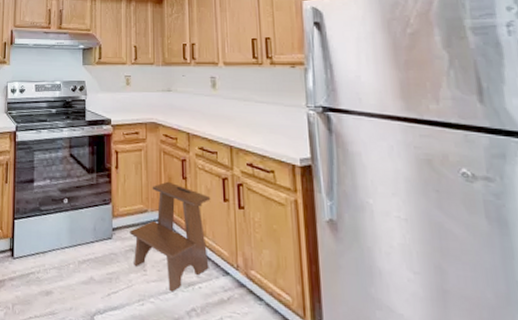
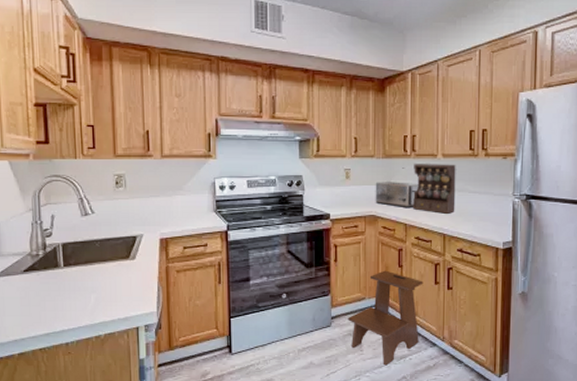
toaster: none [155,89,200,117] -> present [375,182,419,209]
spice rack: none [194,72,241,124] -> present [413,164,456,214]

